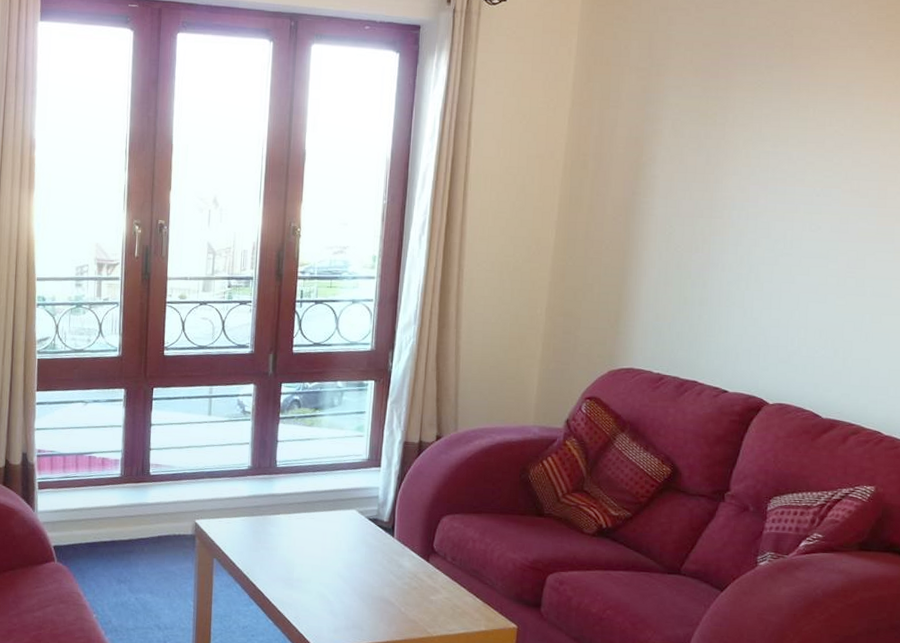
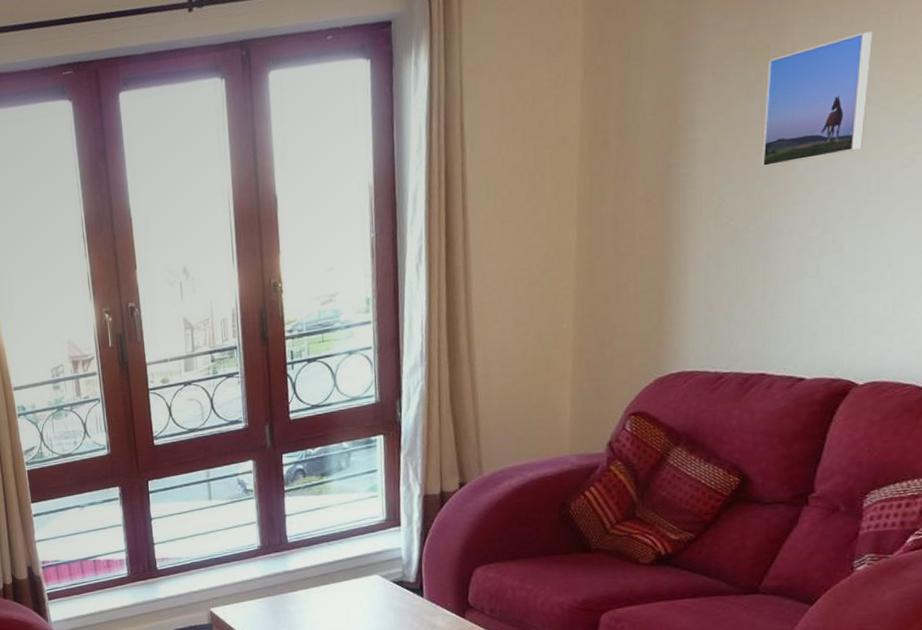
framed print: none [705,118,794,211] -> present [761,31,873,168]

